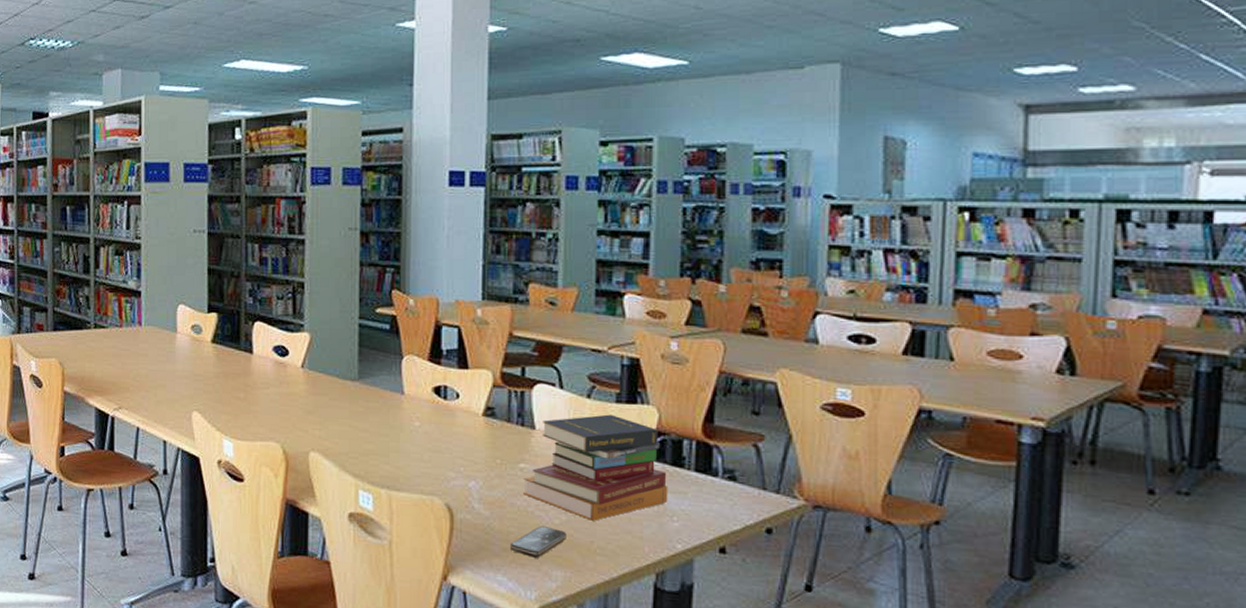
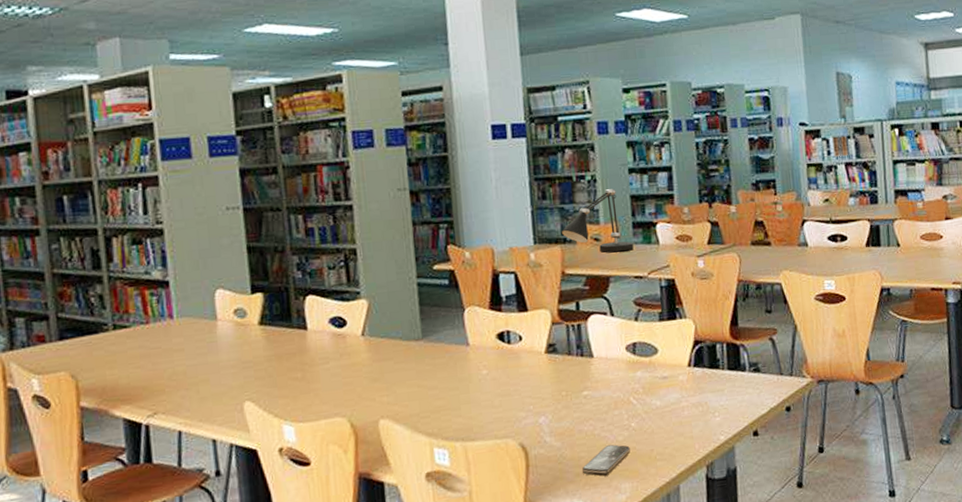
desk lamp: none [513,250,594,320] -> present [561,189,634,253]
books: present [523,414,668,521] -> none [588,332,710,431]

